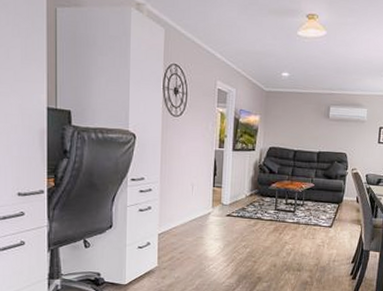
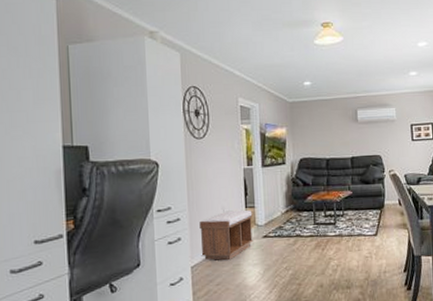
bench: none [168,187,219,232] -> present [199,209,254,260]

